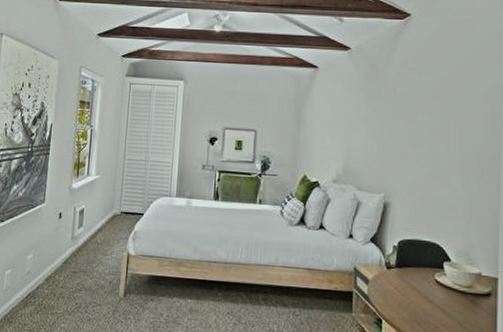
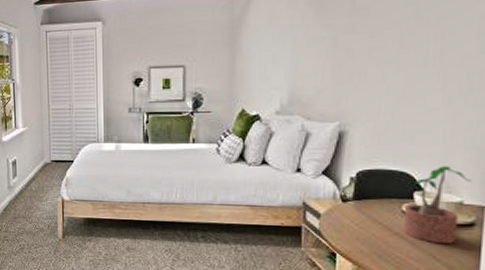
potted plant: none [436,240,487,312] -> present [402,166,472,244]

